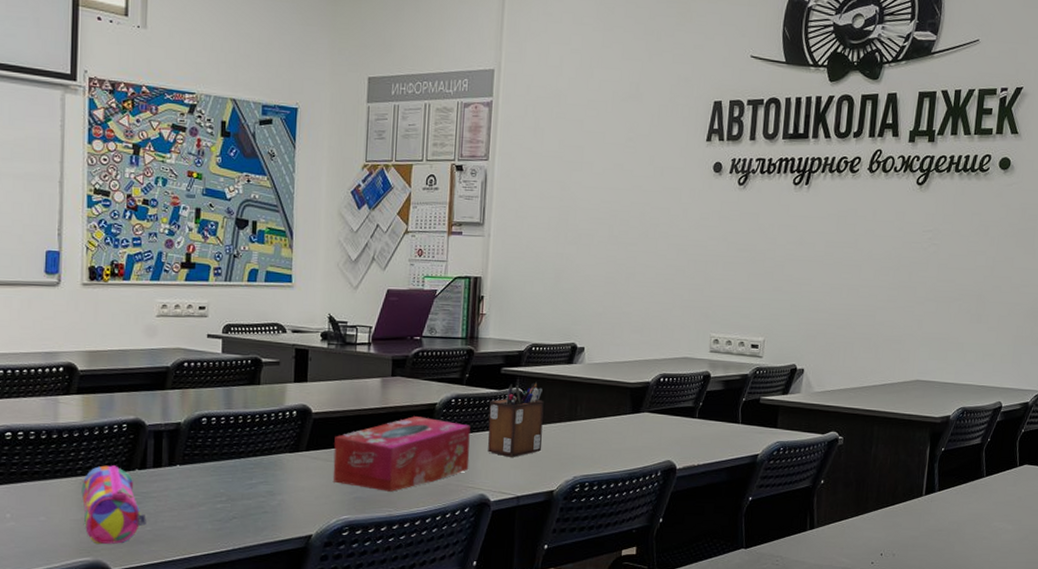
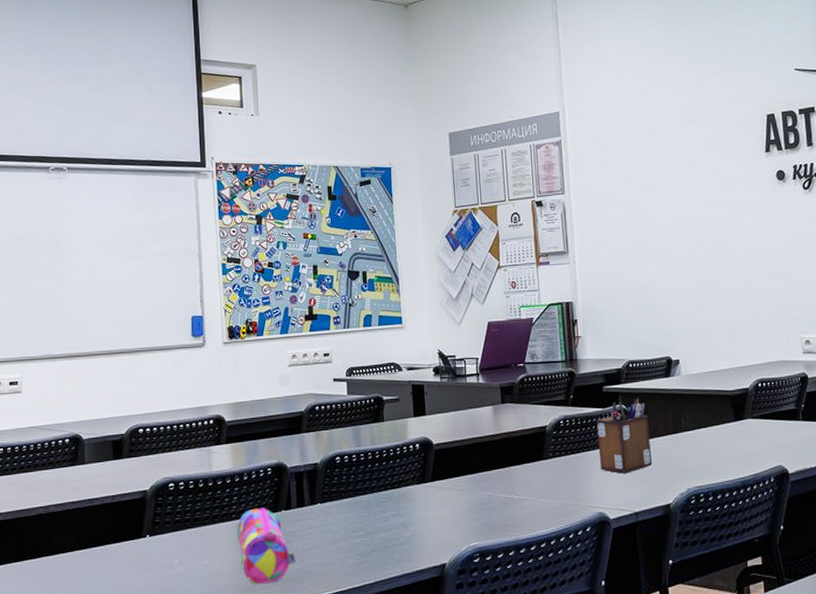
tissue box: present [332,416,470,492] -> none [456,440,585,516]

